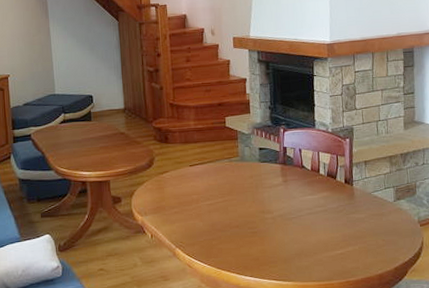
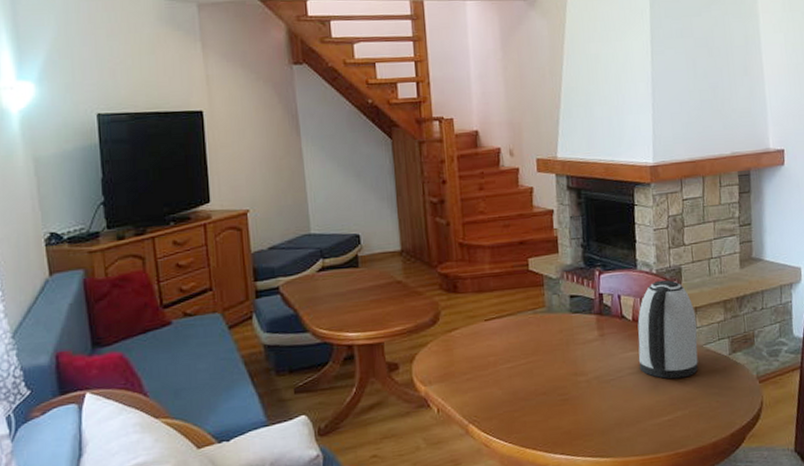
kettle: none [315,137,367,220] -> present [637,279,698,379]

